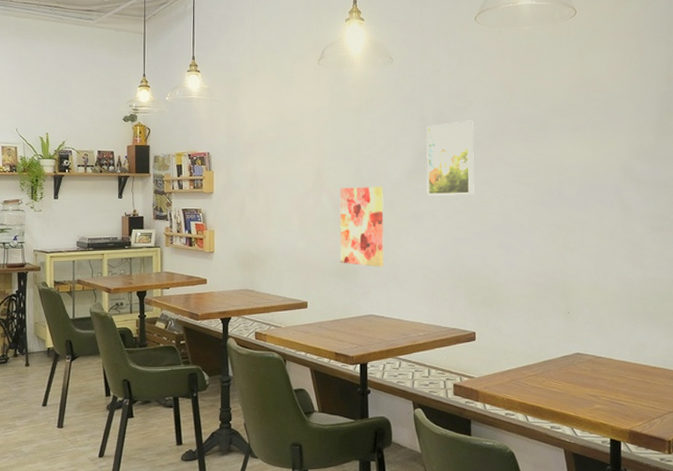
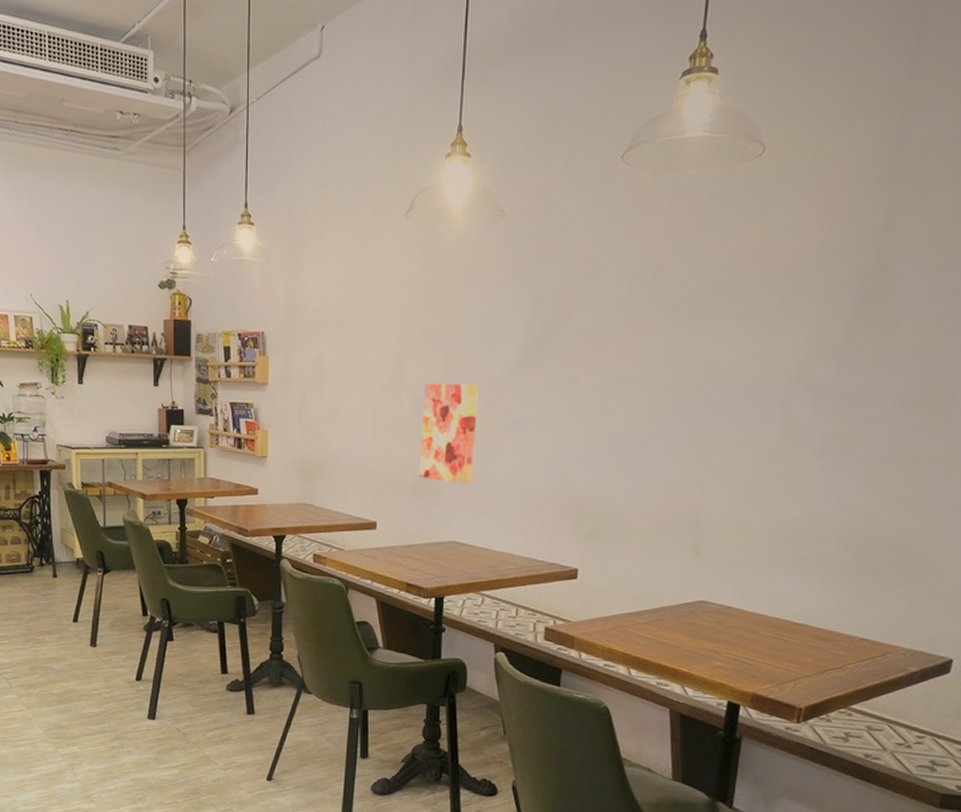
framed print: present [426,120,475,196] -> none [534,300,604,399]

